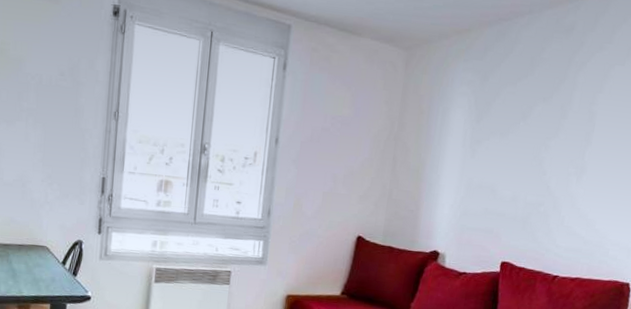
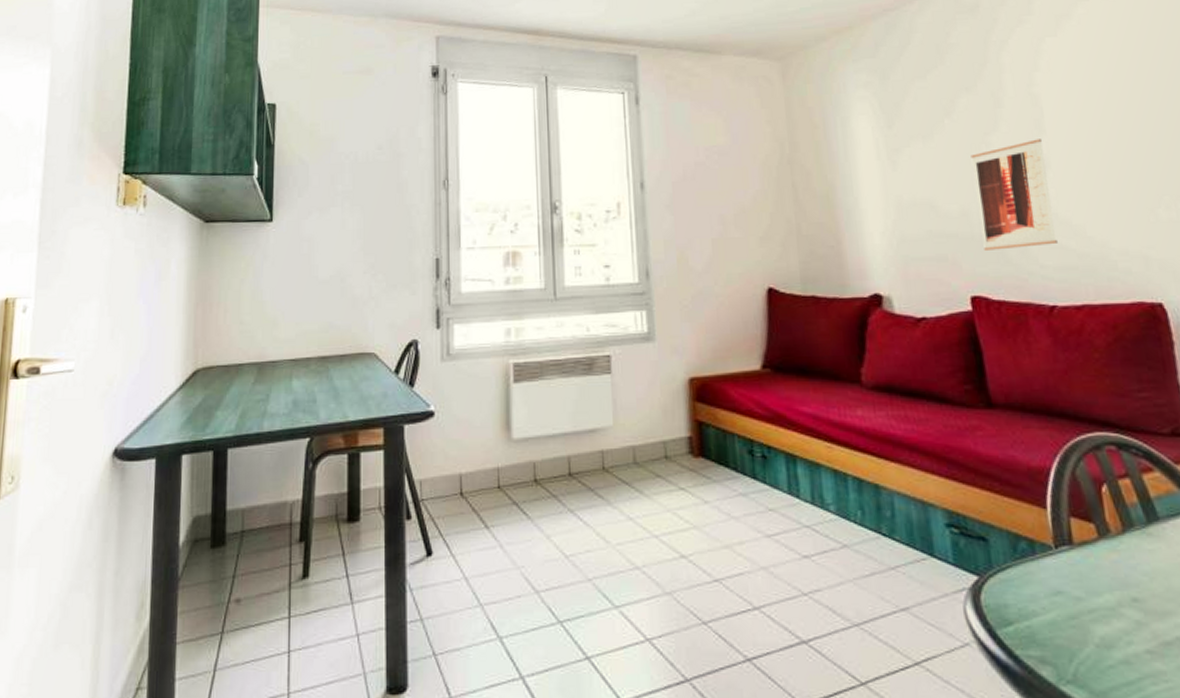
wall art: none [521,148,586,232] -> present [971,139,1057,251]

